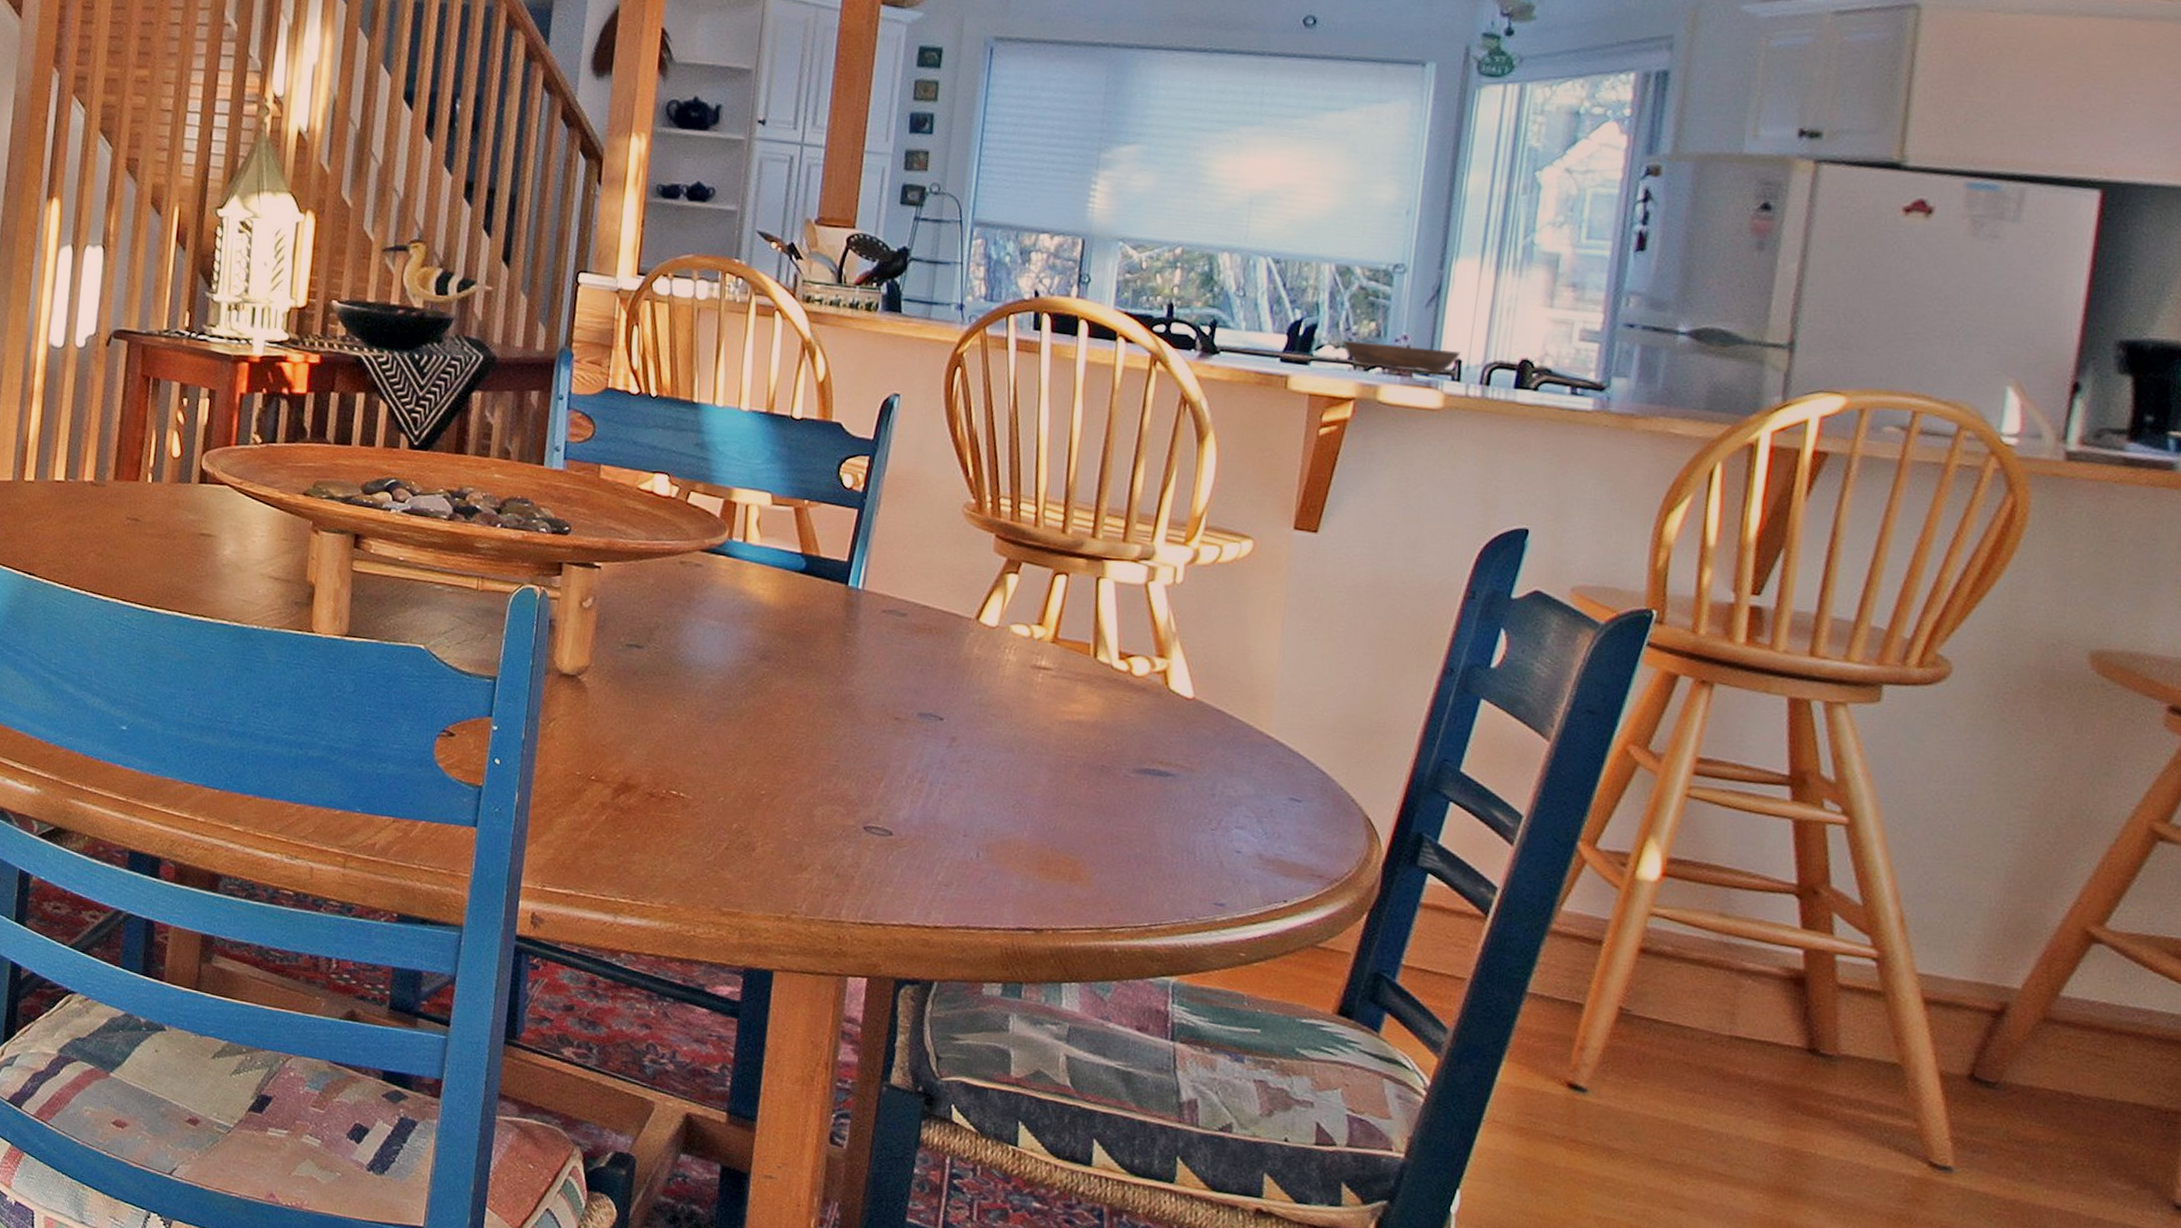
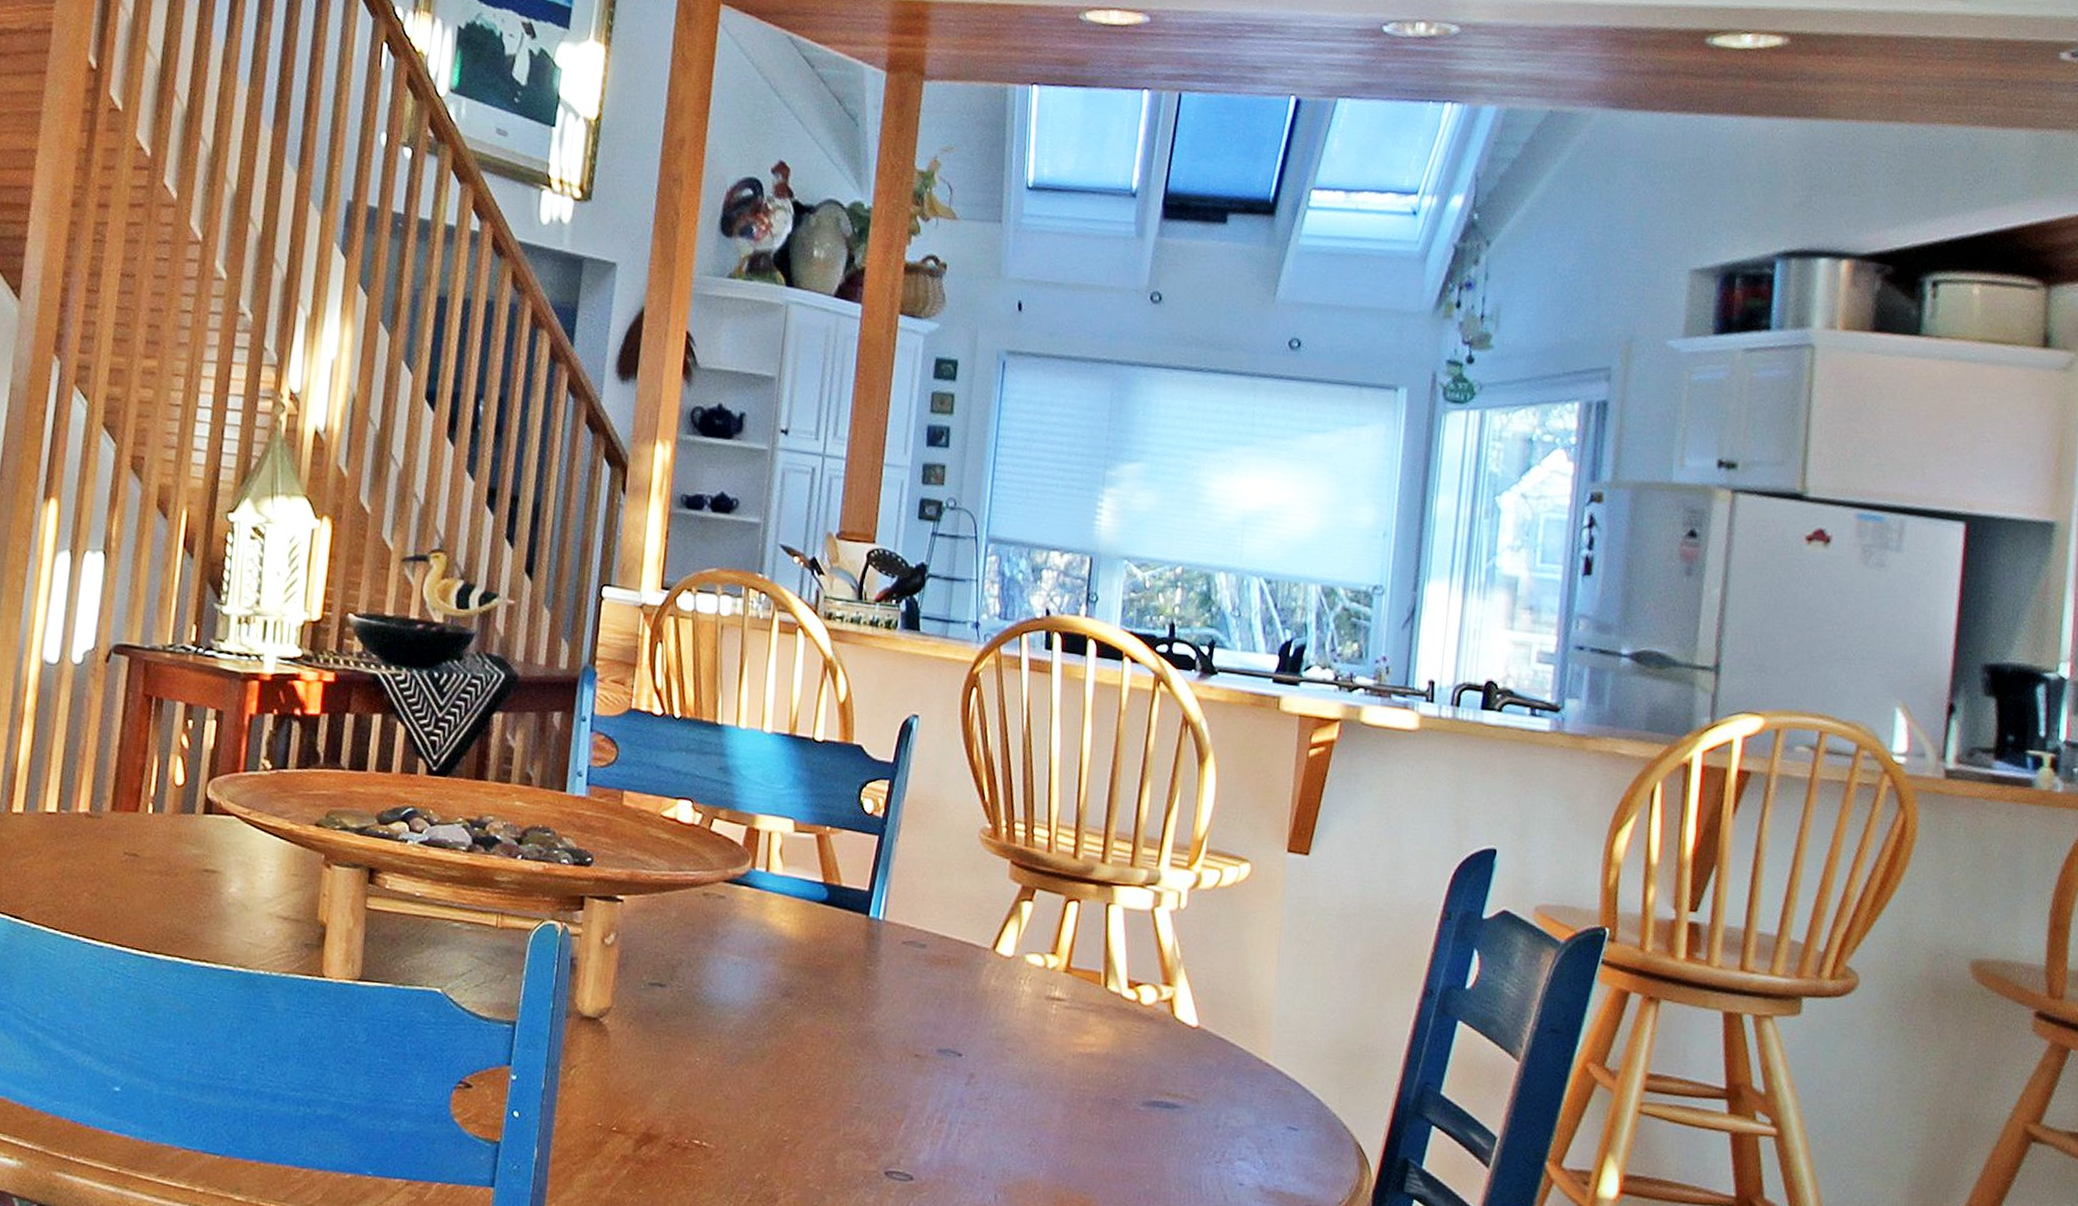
bowl: present [1342,339,1461,377] -> none [1328,660,1434,698]

